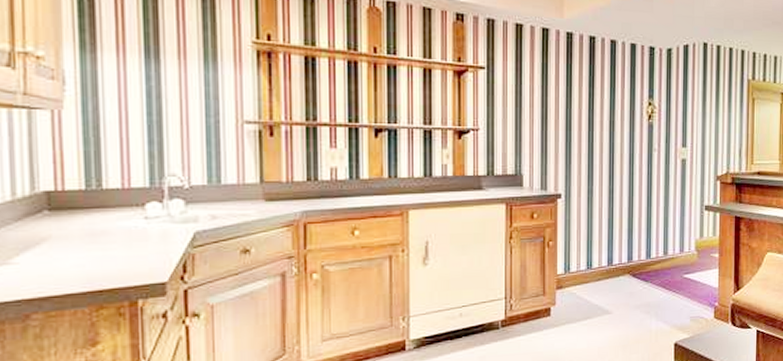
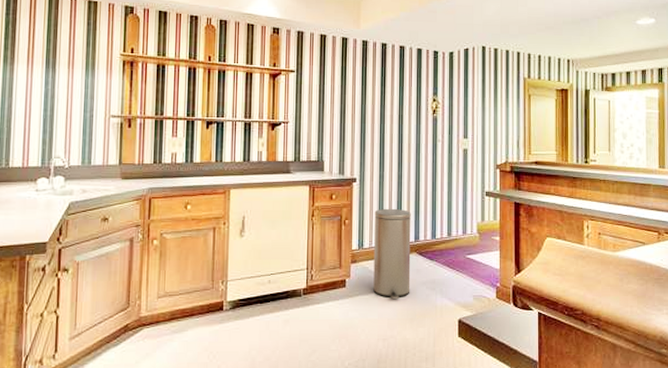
pedal bin: none [582,226,624,325] -> present [373,208,411,299]

